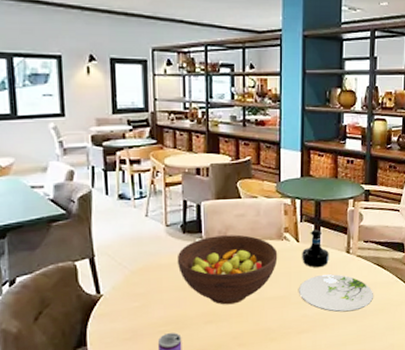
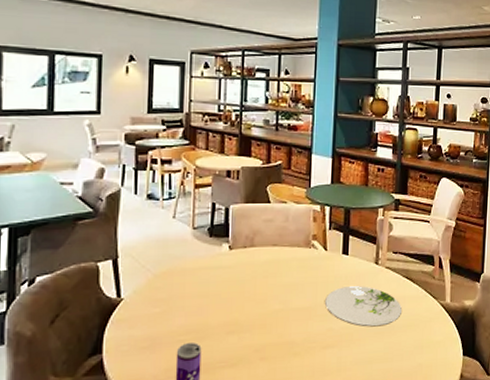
fruit bowl: present [177,234,278,305] -> none [201,240,305,315]
tequila bottle: present [302,229,329,268] -> none [329,238,357,279]

